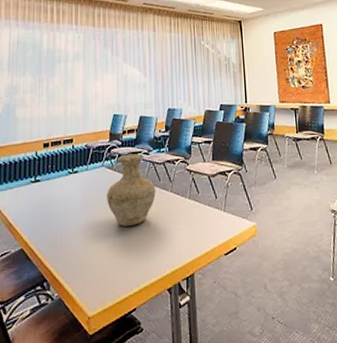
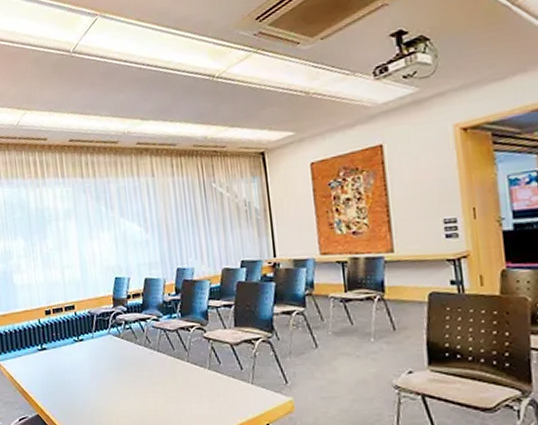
vase: present [107,153,156,226] -> none [116,320,170,396]

